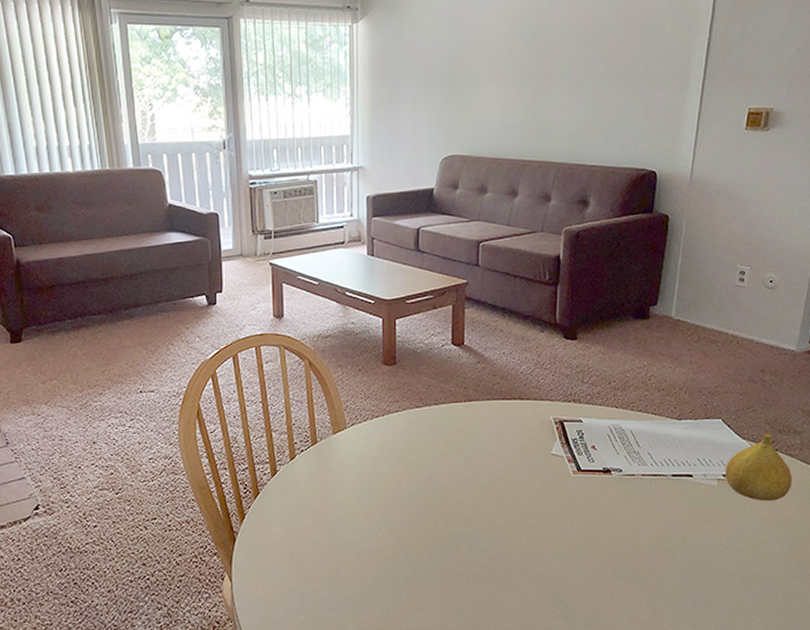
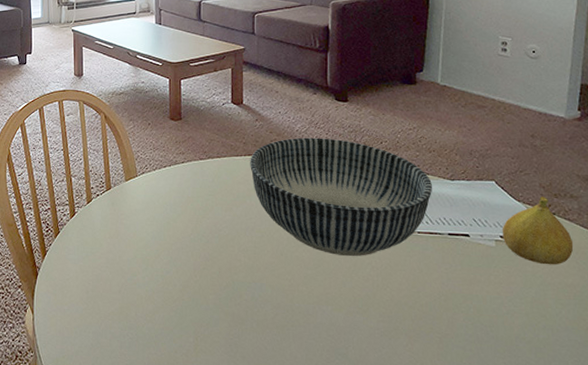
bowl: none [470,379,659,503] -> present [250,137,432,257]

